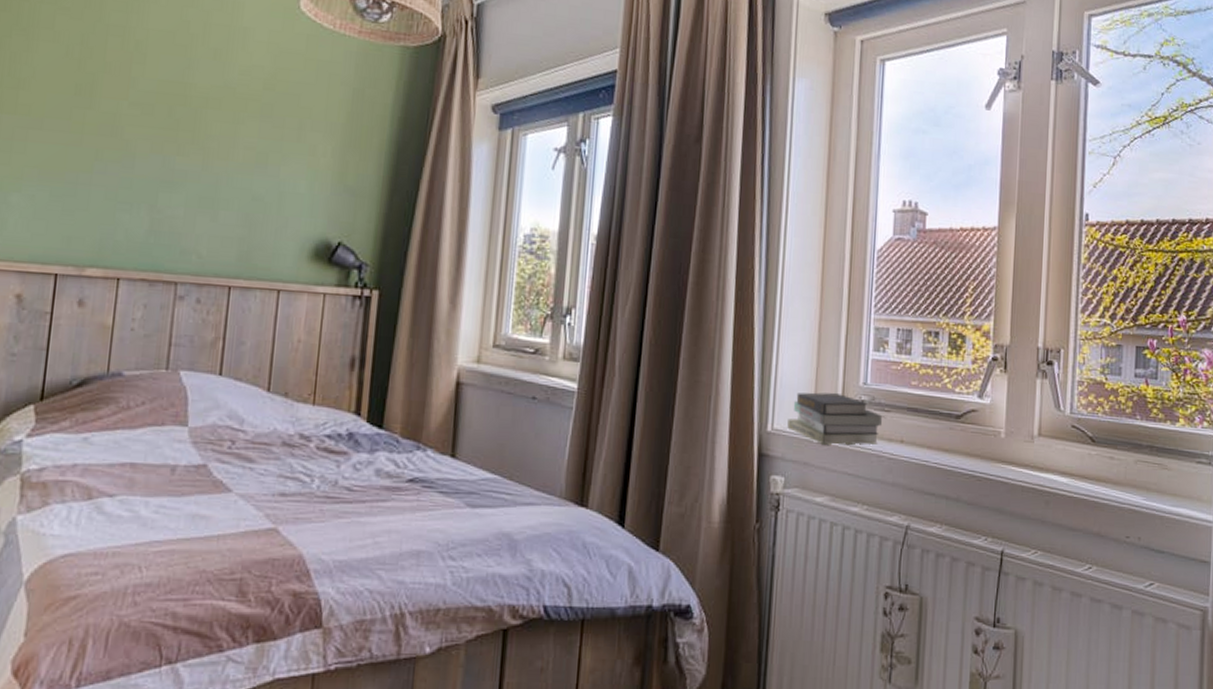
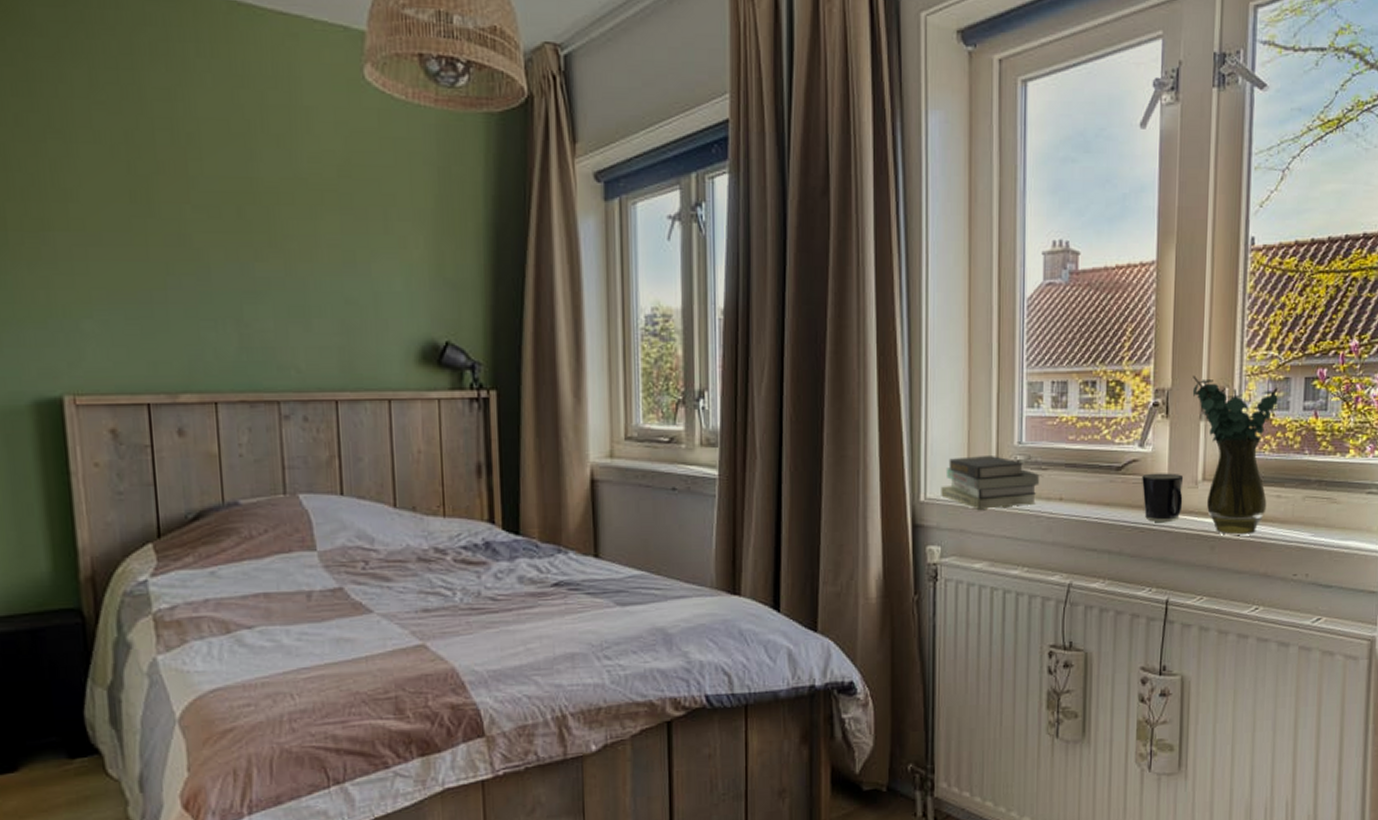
mug: none [980,424,1020,474] -> present [1142,473,1184,523]
vase: none [1029,335,1111,493] -> present [1192,375,1278,535]

